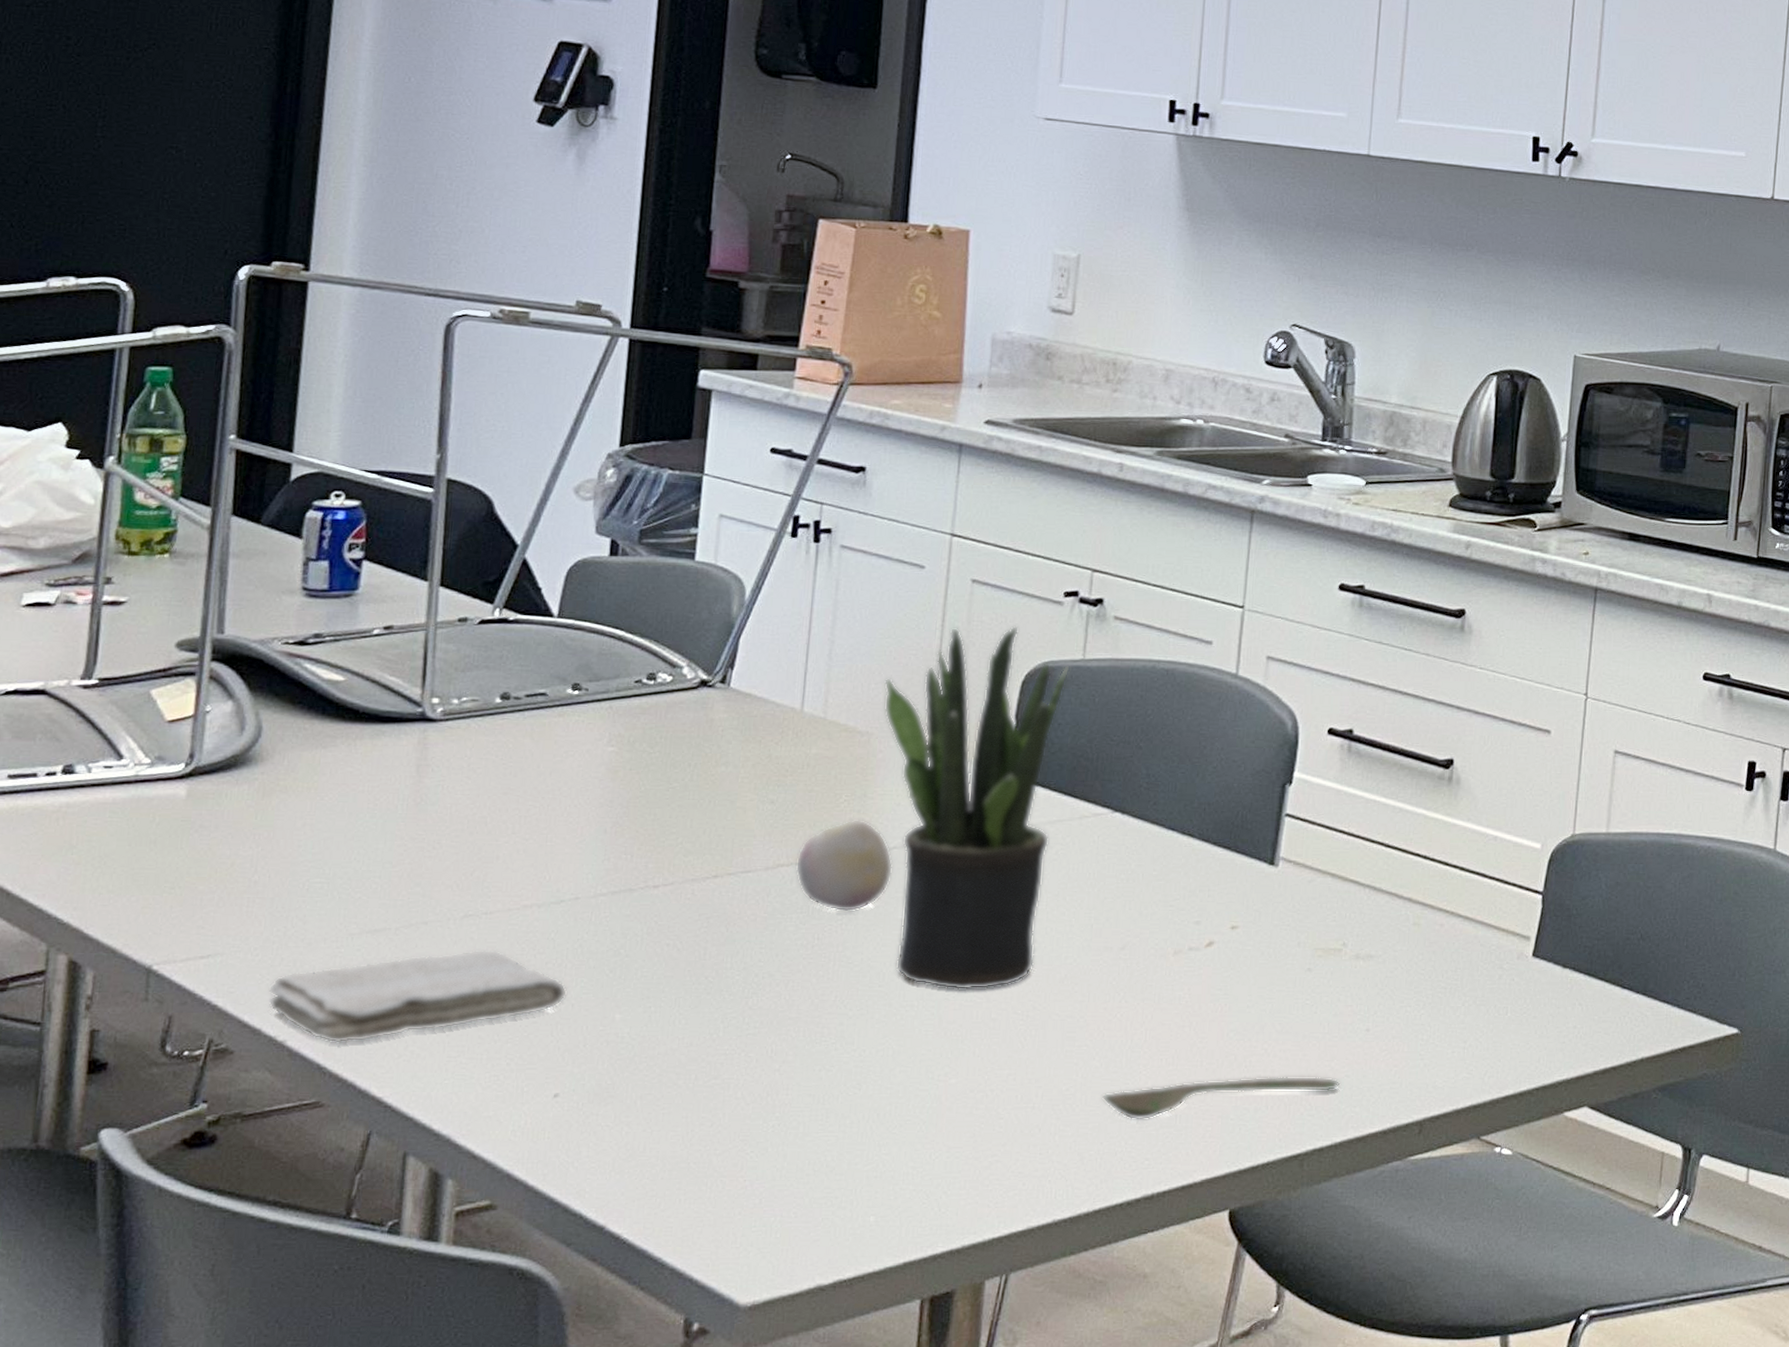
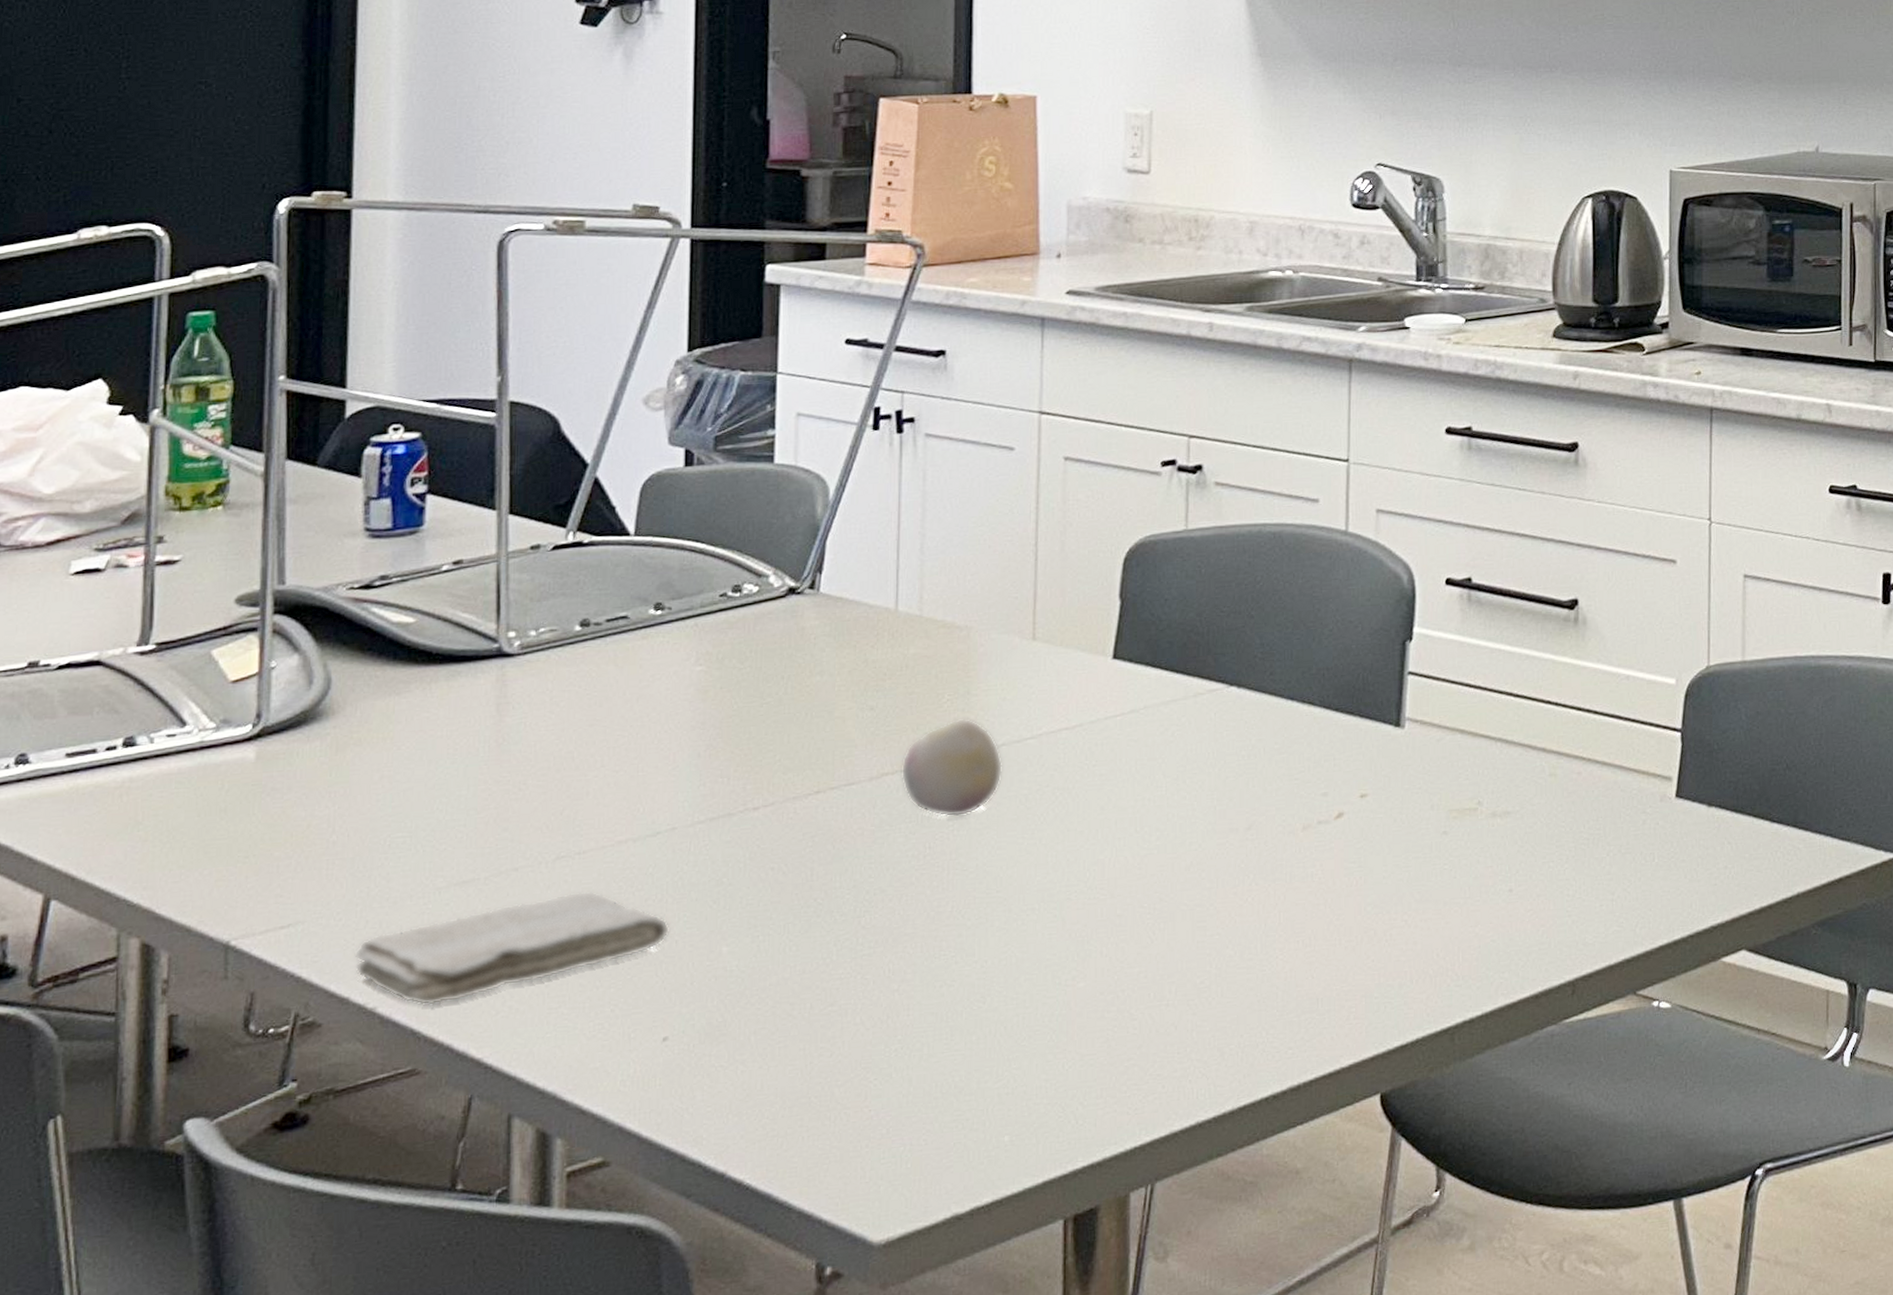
potted plant: present [884,626,1071,991] -> none [981,502,1174,889]
spoon: present [1101,1076,1340,1120] -> none [1238,943,1486,1009]

